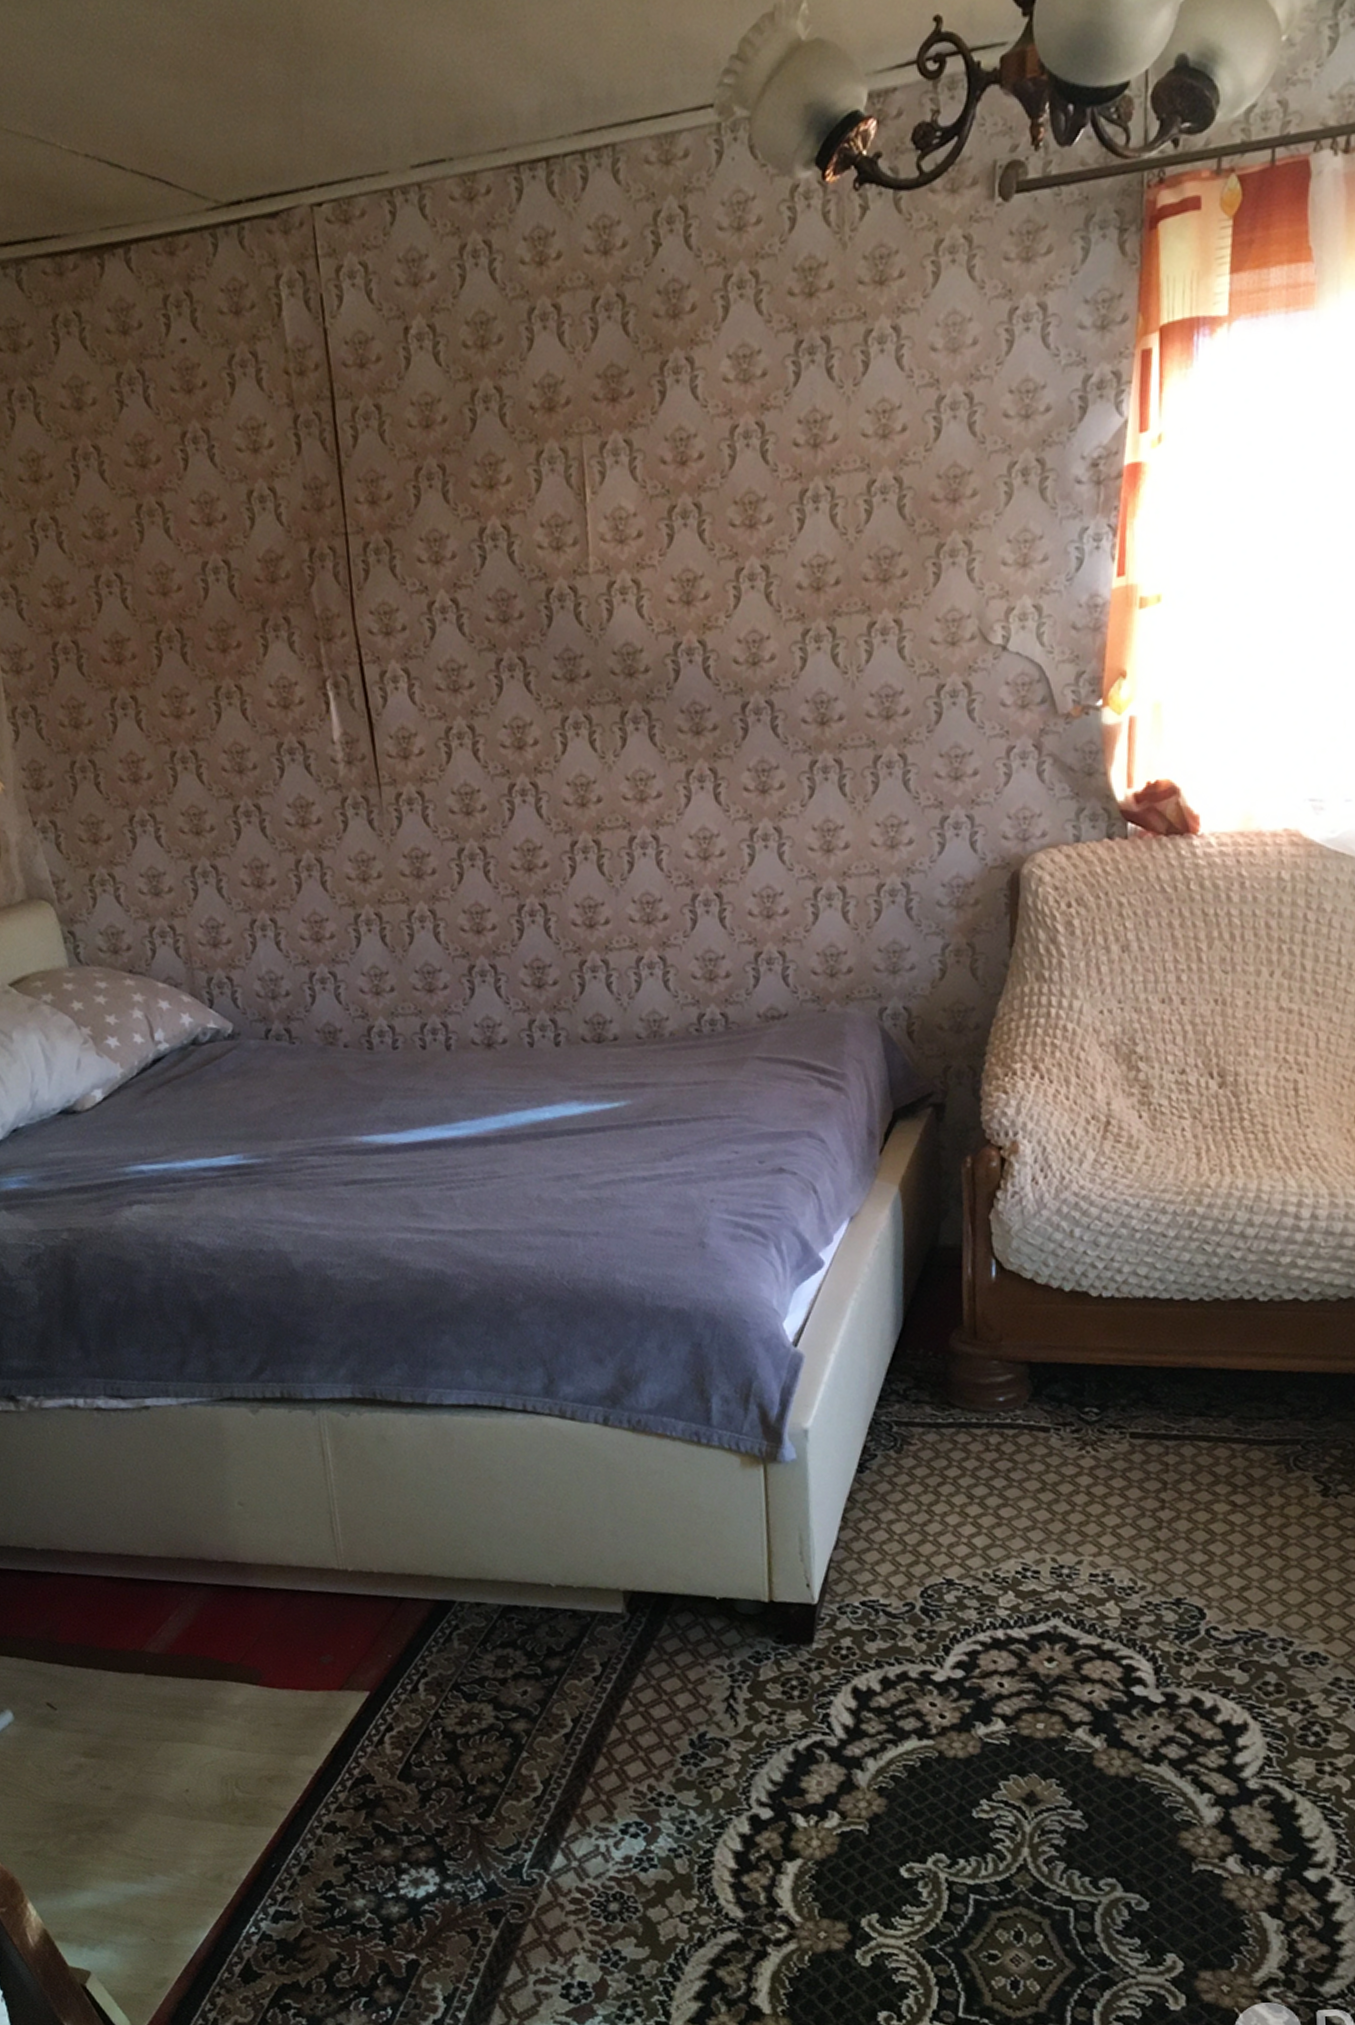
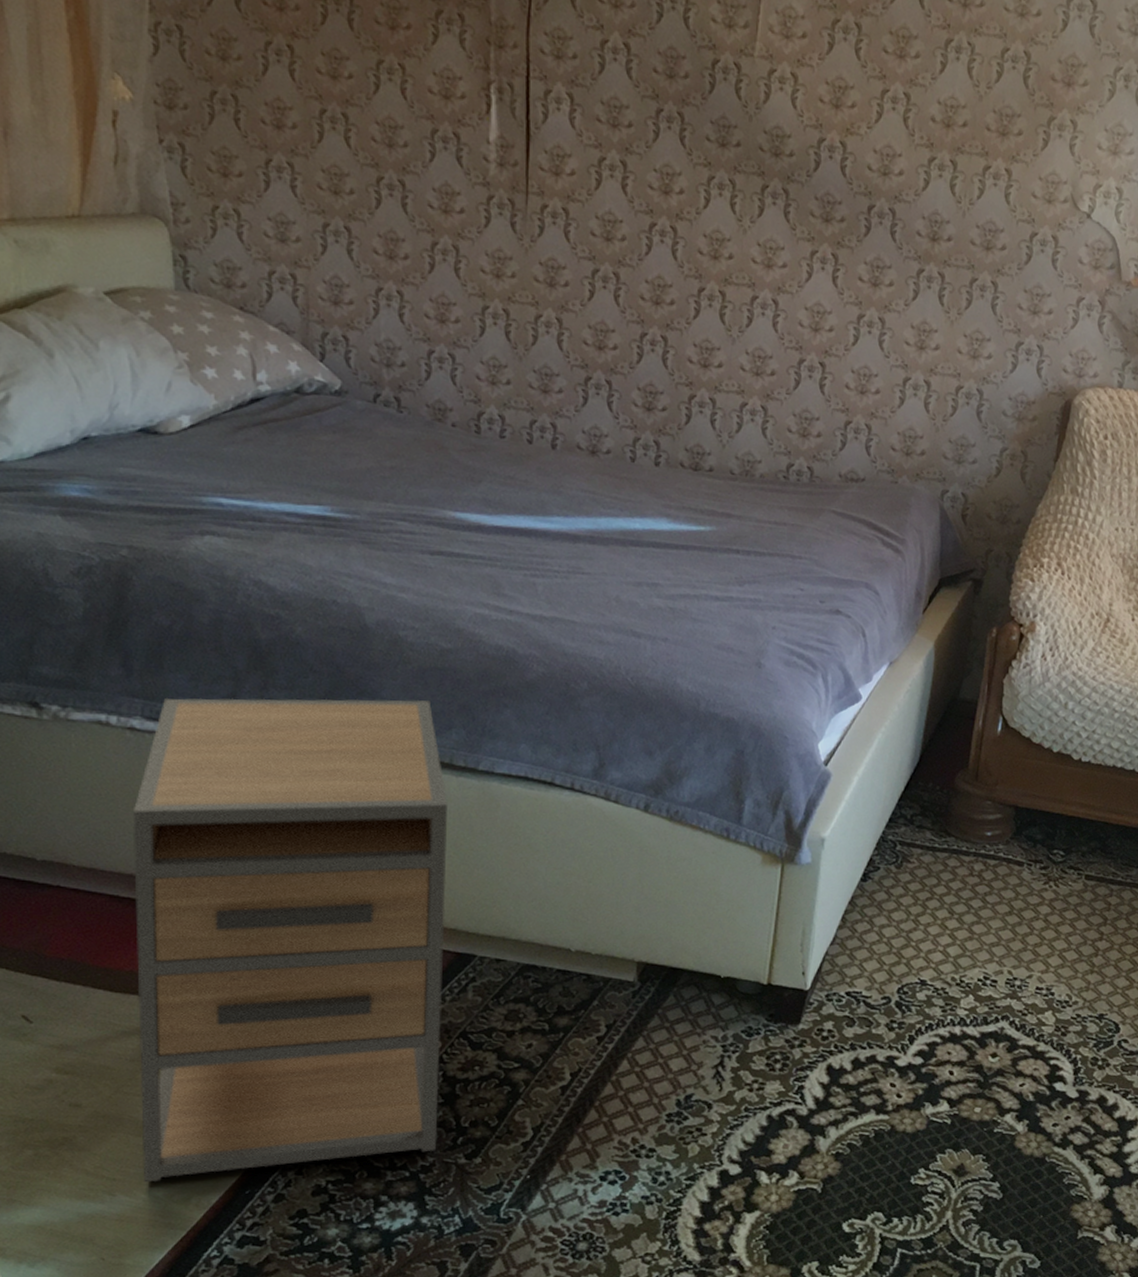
nightstand: none [111,1338,447,1861] -> present [132,698,447,1183]

